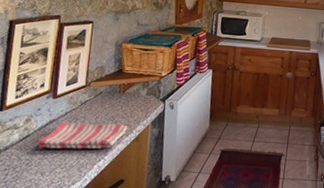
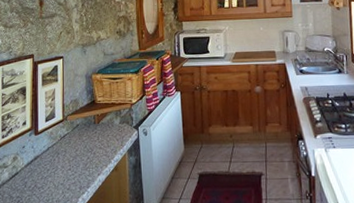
dish towel: present [37,121,127,149] -> none [25,155,106,185]

